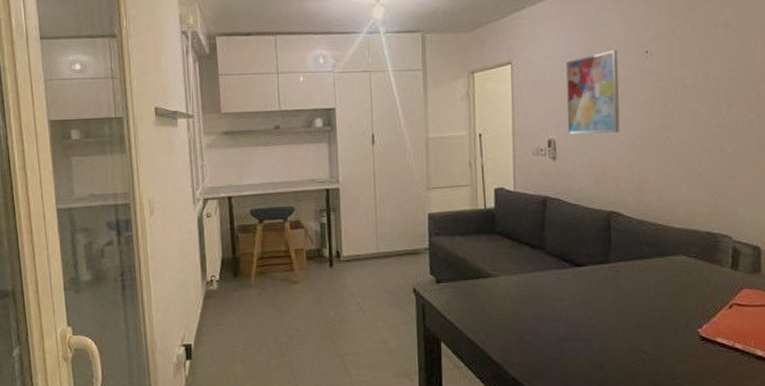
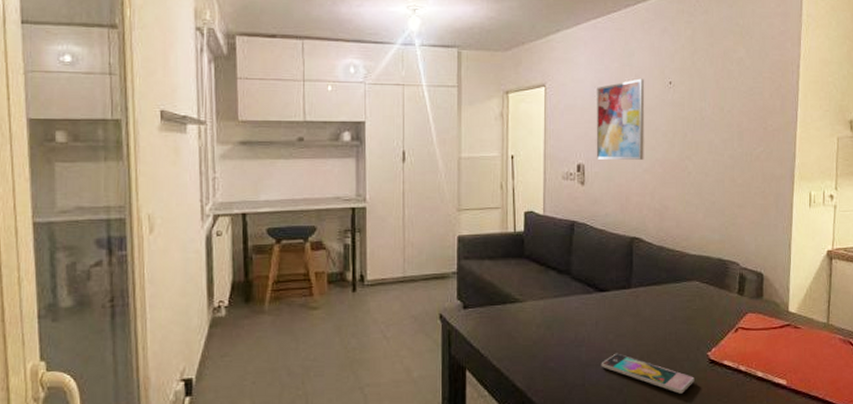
smartphone: none [580,328,684,371] -> present [601,353,695,394]

